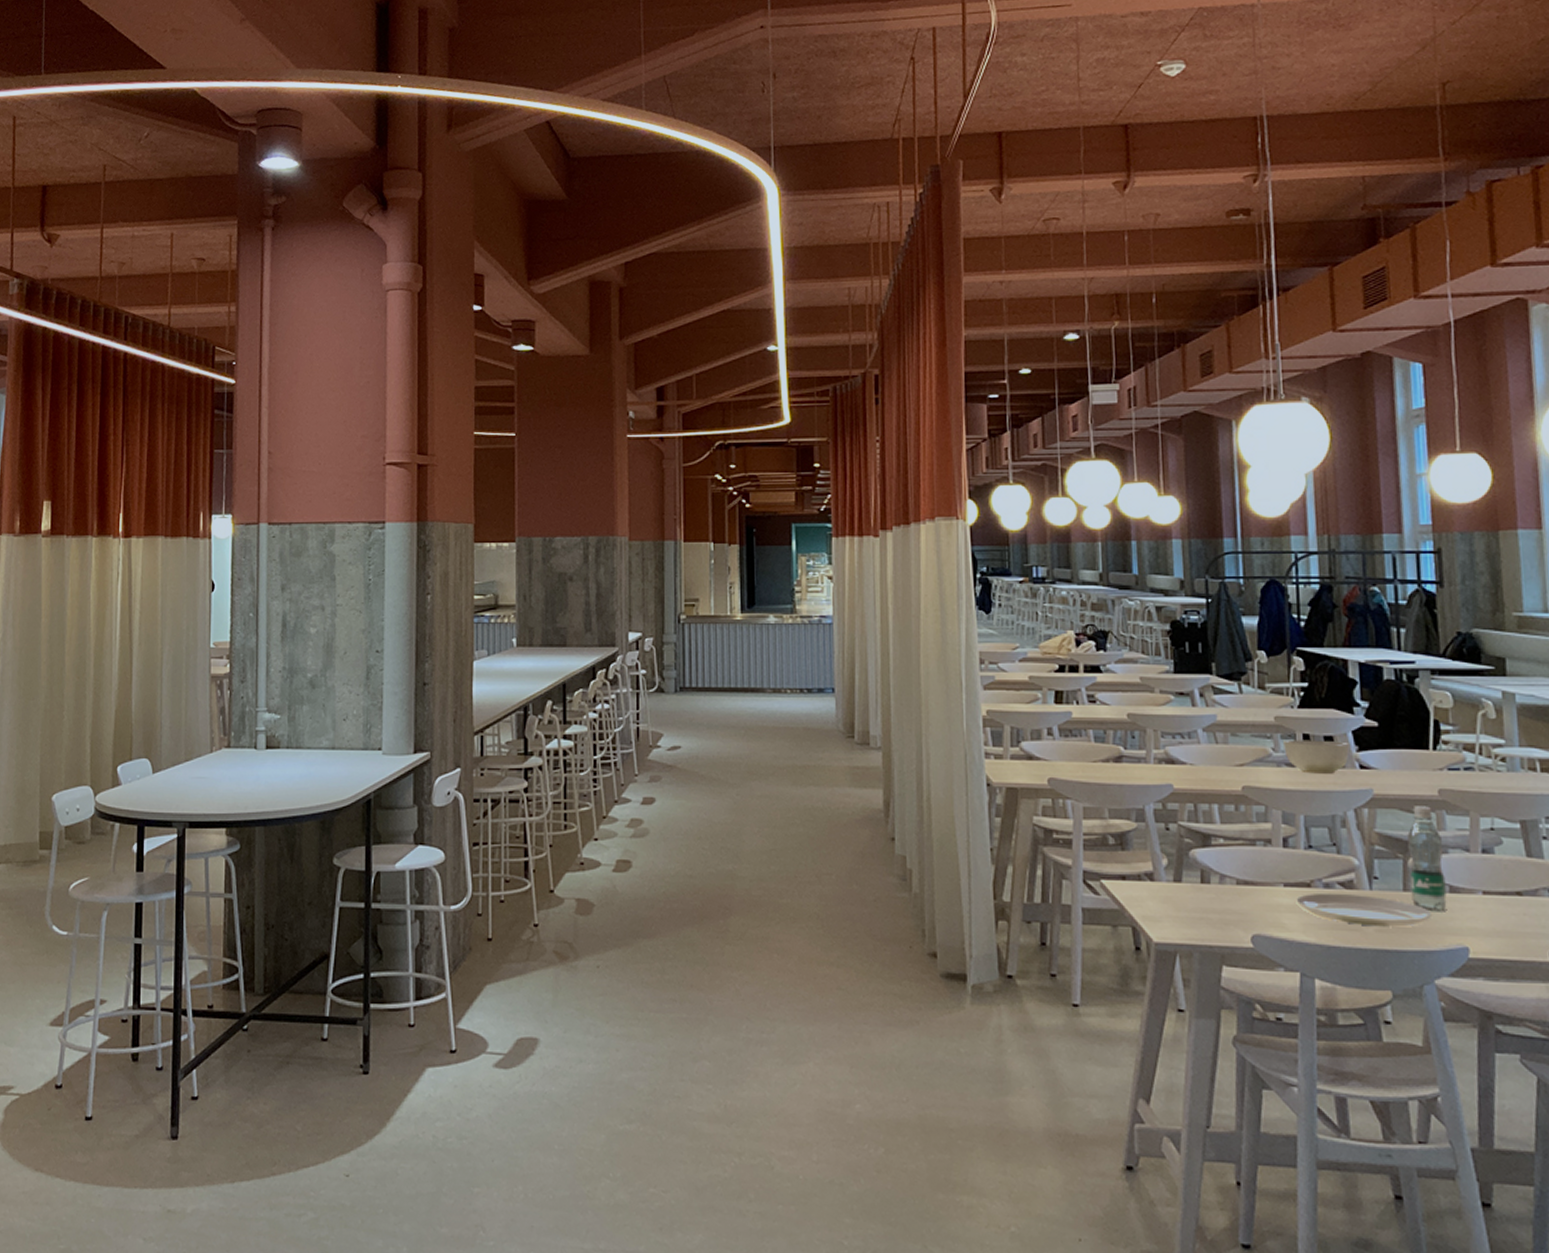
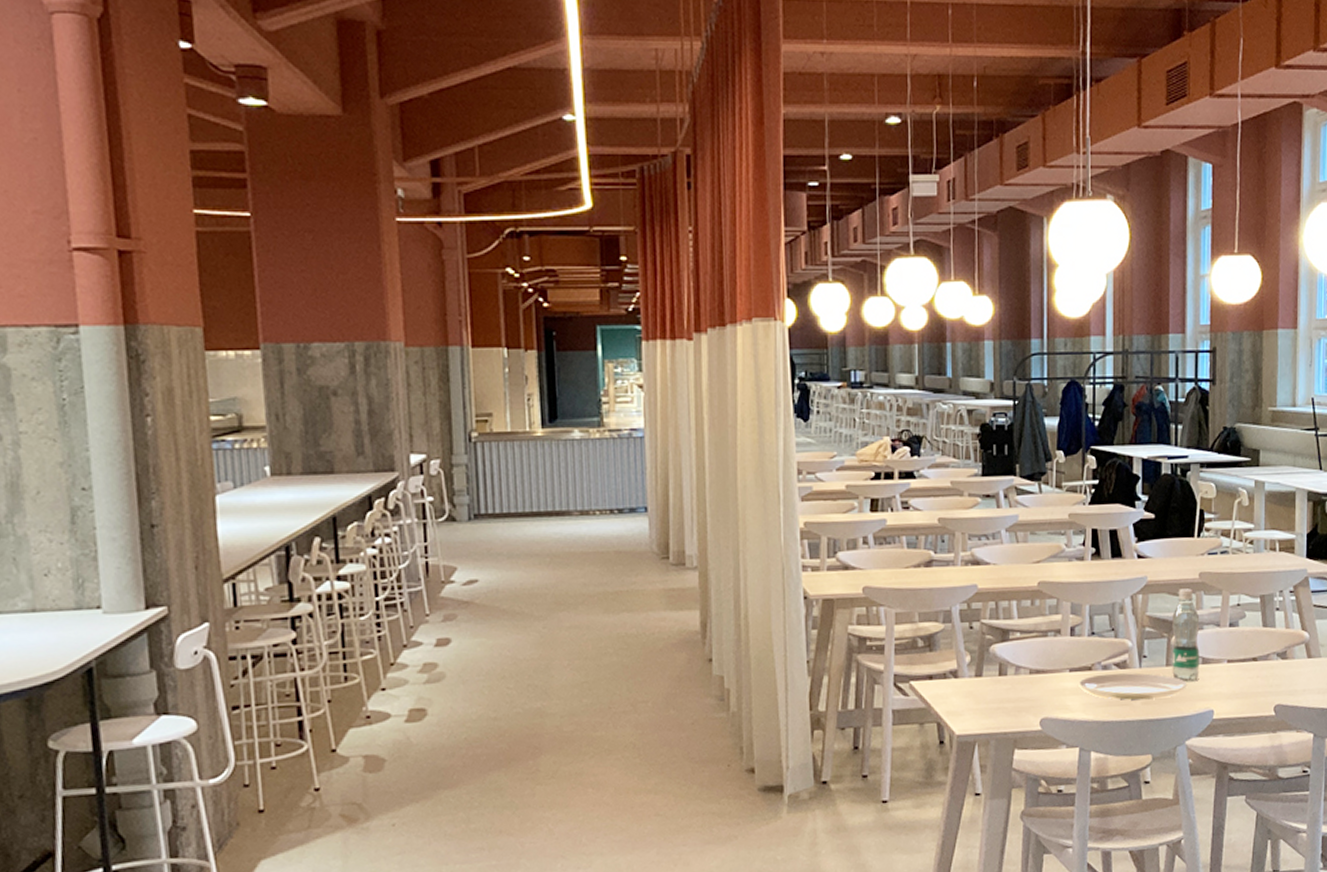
bowl: present [1284,739,1351,774] -> none [1075,533,1131,566]

